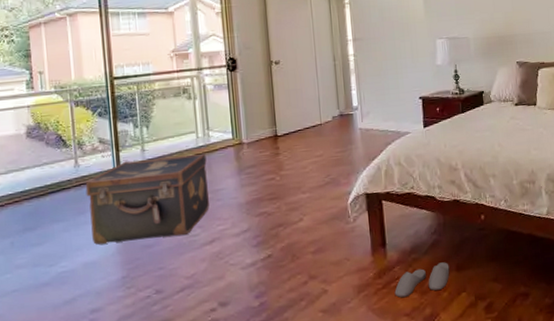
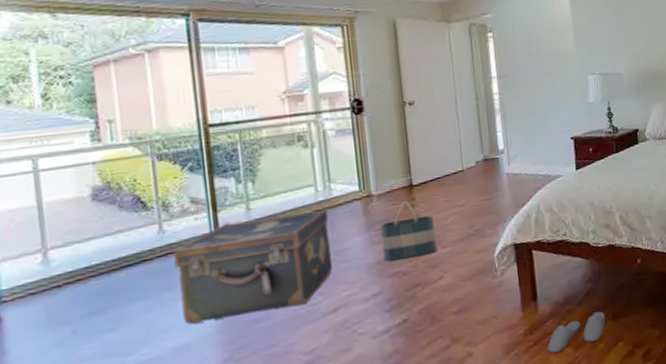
tote bag: none [249,149,298,202] -> present [380,200,437,262]

